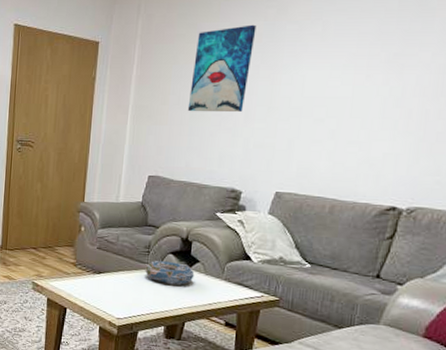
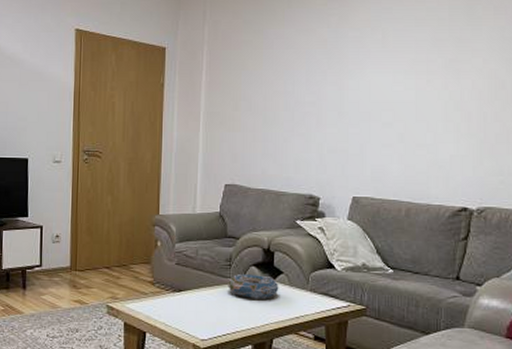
wall art: present [187,24,257,113] -> none [260,31,321,118]

